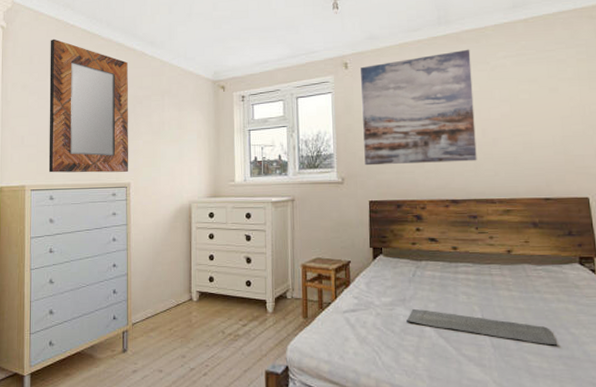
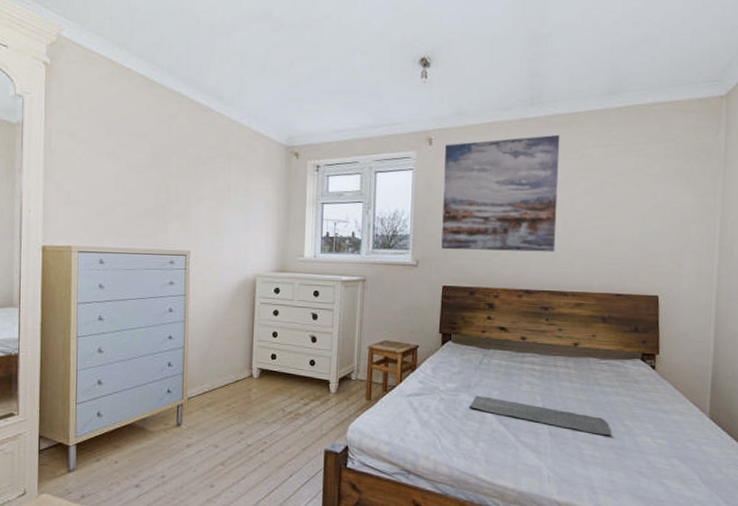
home mirror: present [48,39,129,173] -> none [98,82,192,239]

